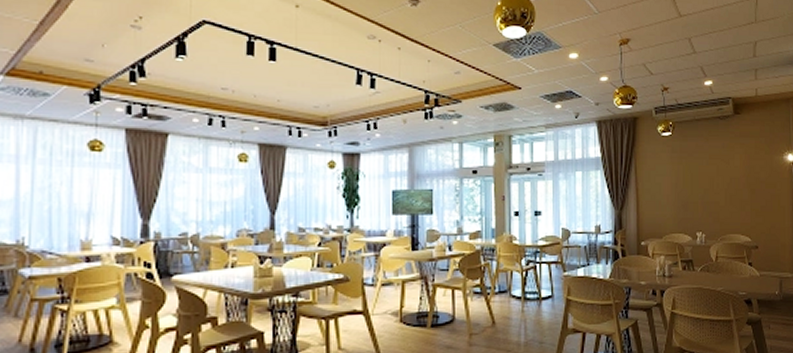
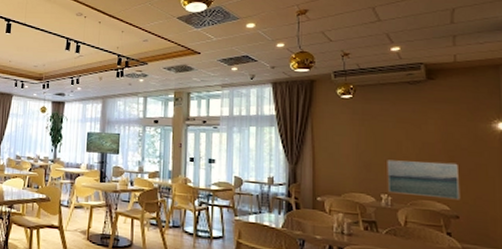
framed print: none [701,196,759,231] -> present [387,160,461,200]

